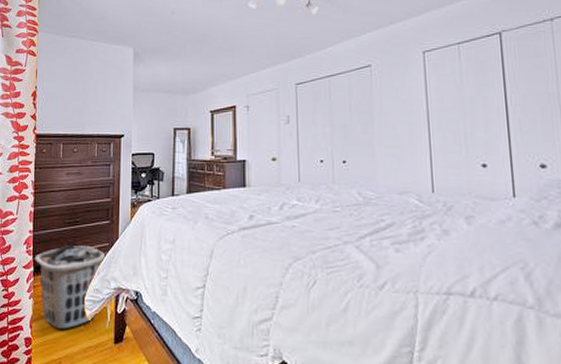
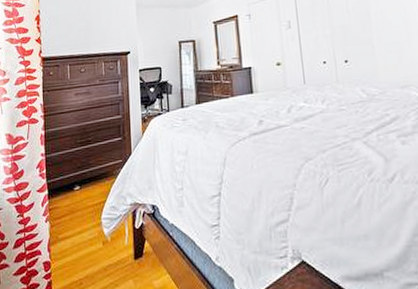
clothes hamper: present [34,246,106,329] -> none [48,164,120,250]

